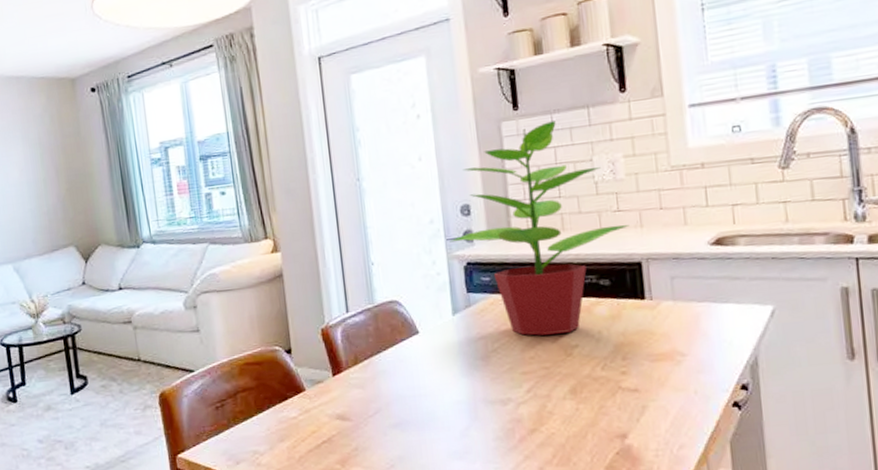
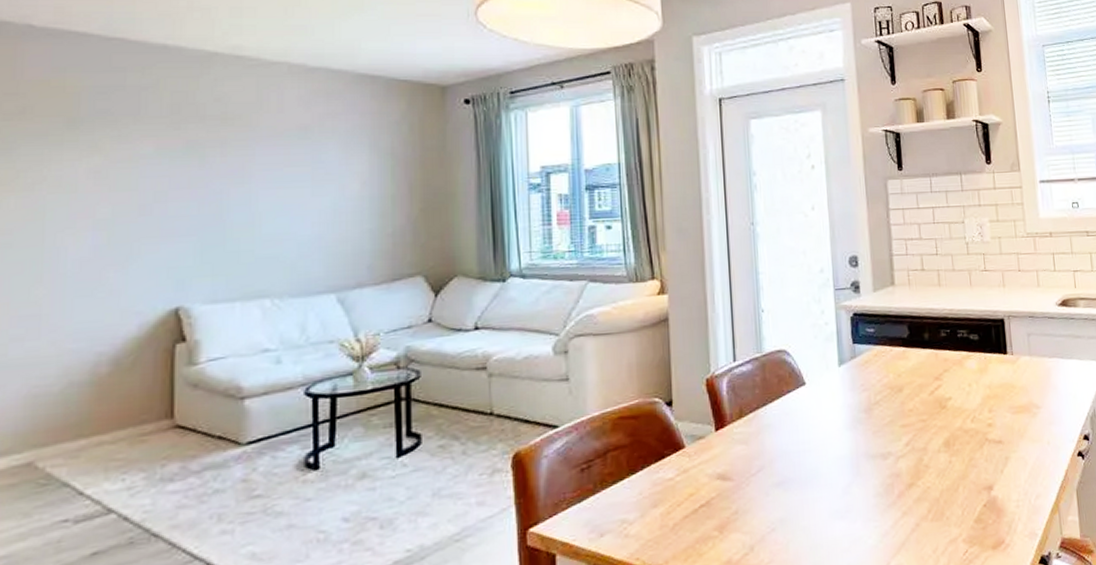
potted plant: present [449,121,630,336] -> none [838,183,994,388]

